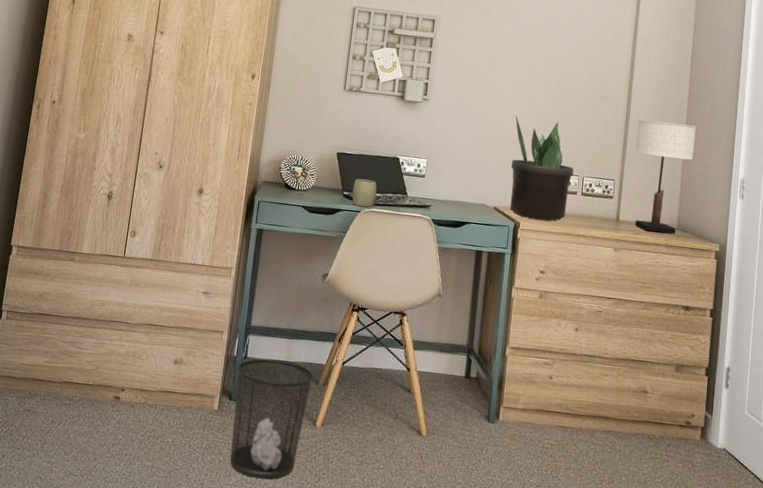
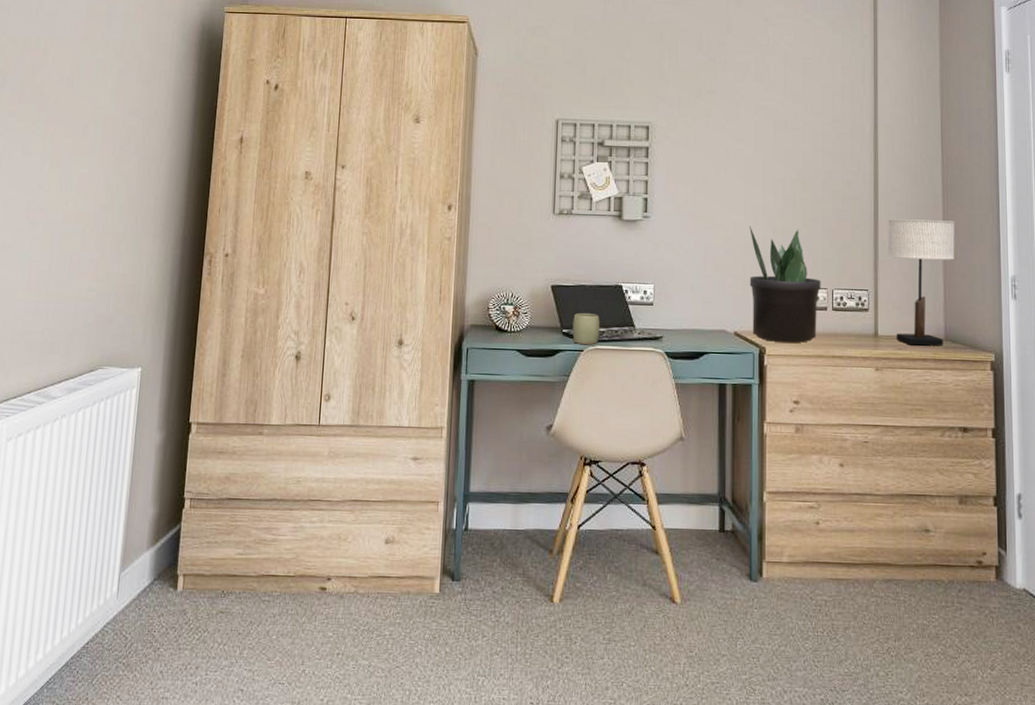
waste bin: present [230,359,314,479] -> none [457,529,546,670]

